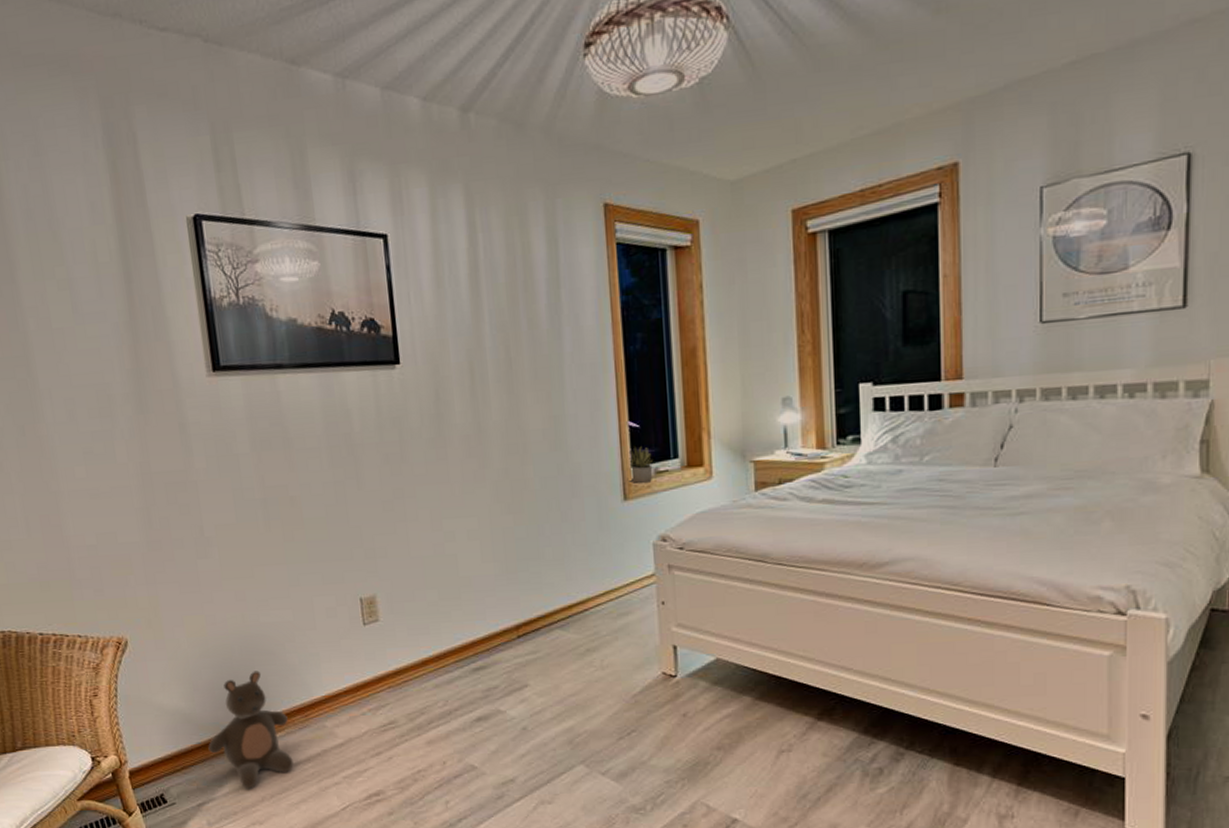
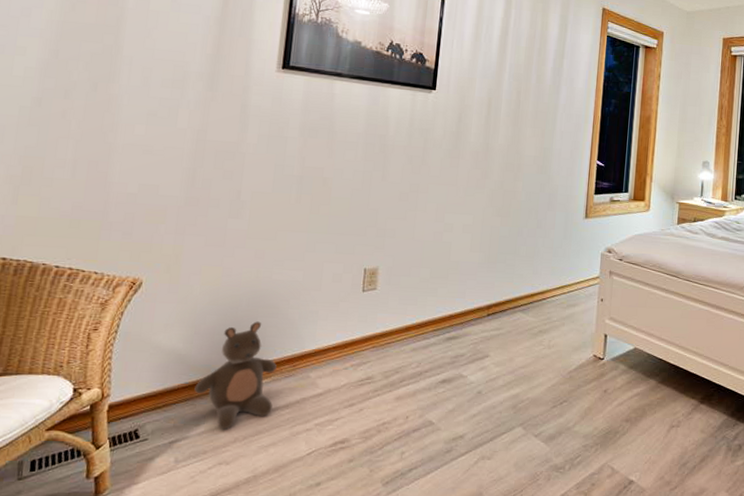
succulent plant: present [627,446,654,485] -> none [590,180,611,208]

